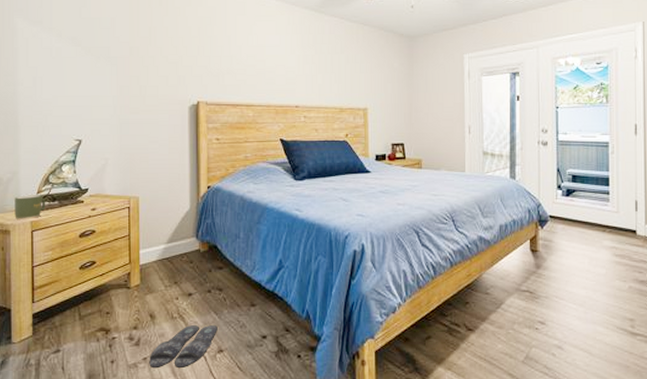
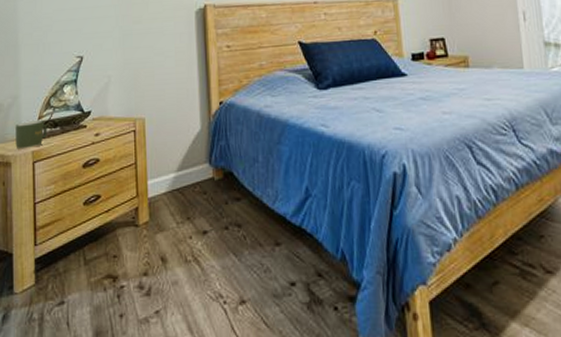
slippers: present [149,325,218,369] -> none [162,270,238,324]

